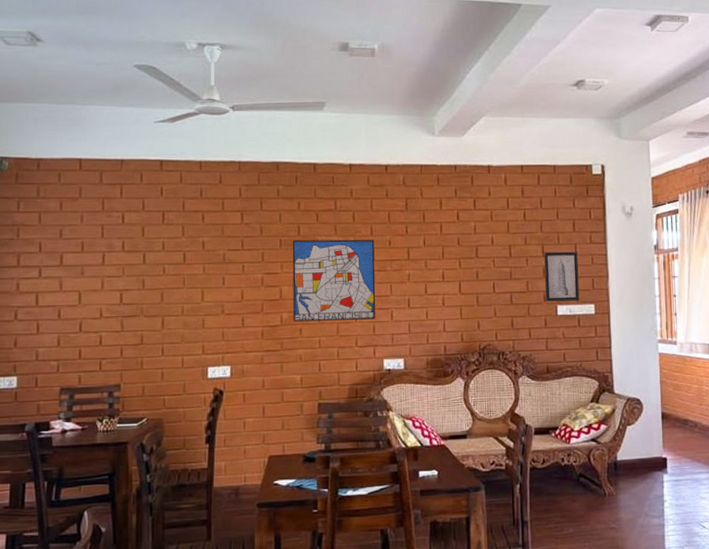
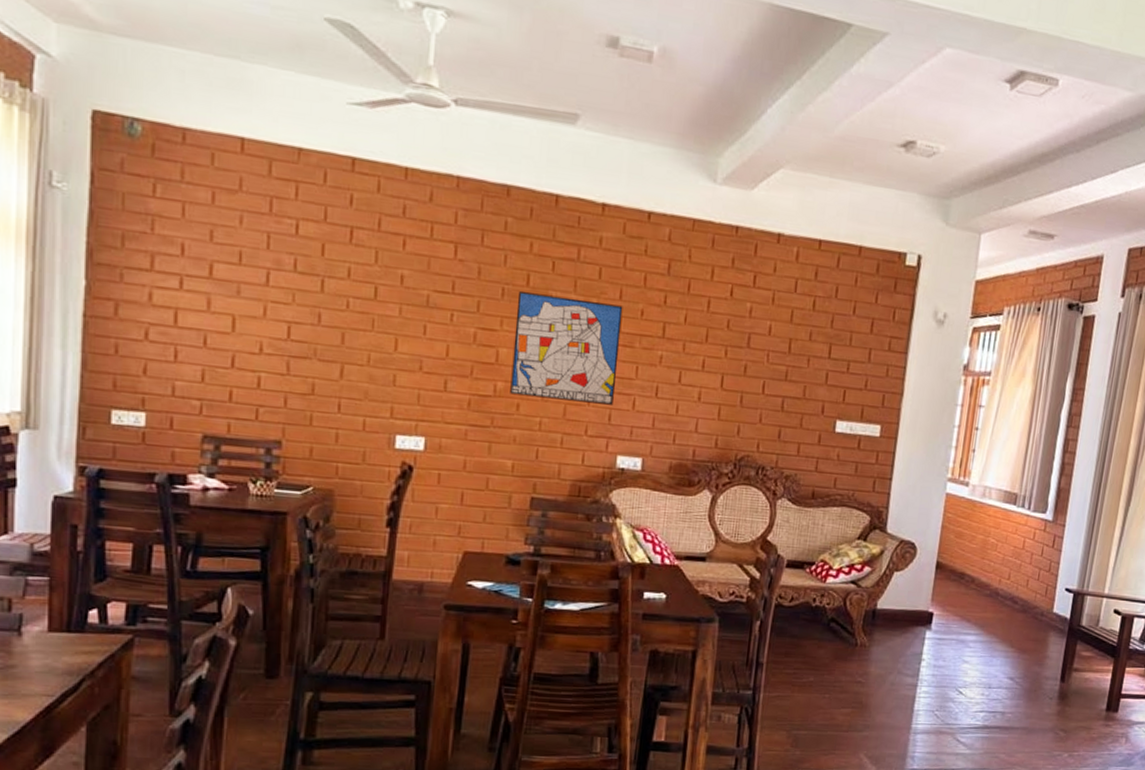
wall art: present [544,251,580,302] -> none [824,353,871,418]

